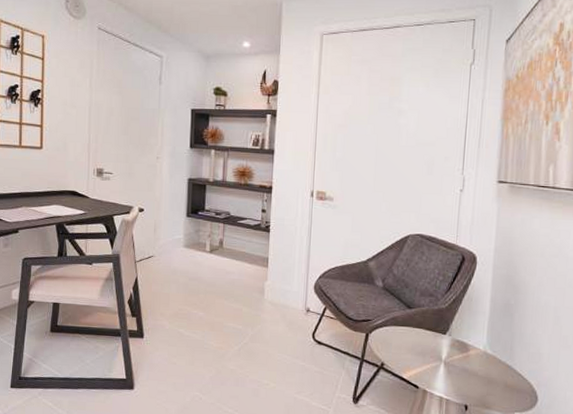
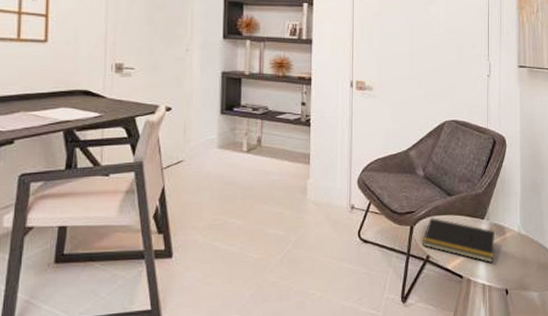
notepad: none [377,328,457,378] -> present [422,218,495,263]

